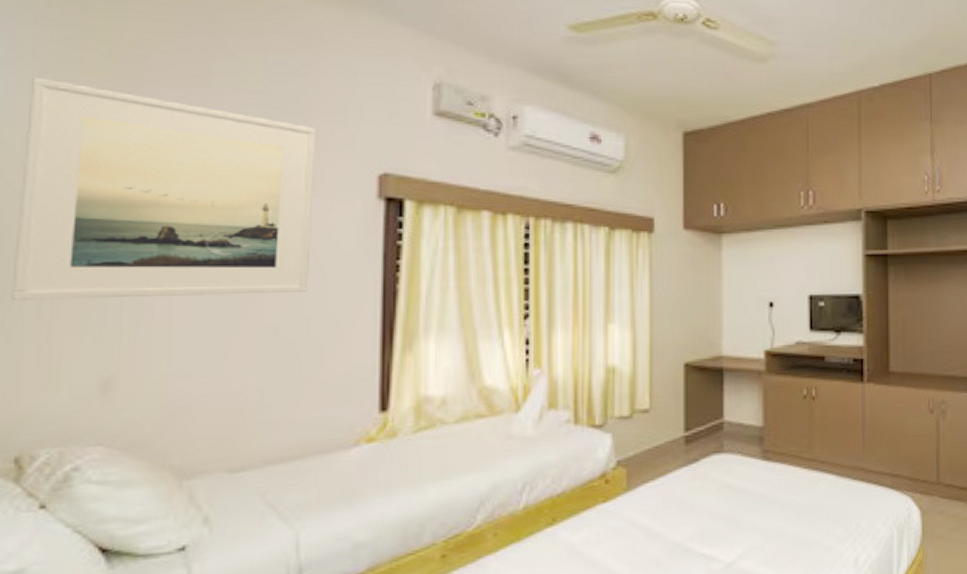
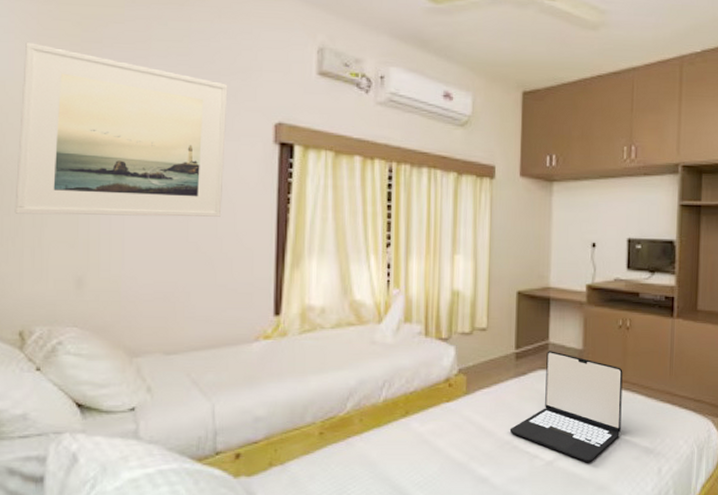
laptop: none [680,430,811,559] -> present [509,351,623,462]

